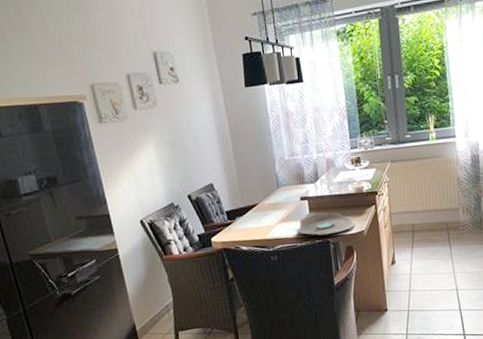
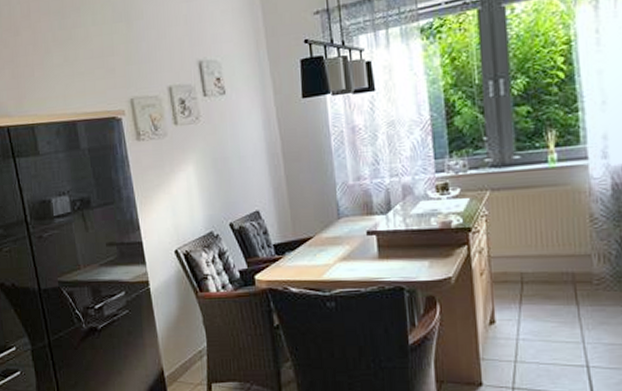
decorative bowl: present [297,211,355,236] -> none [361,250,439,280]

